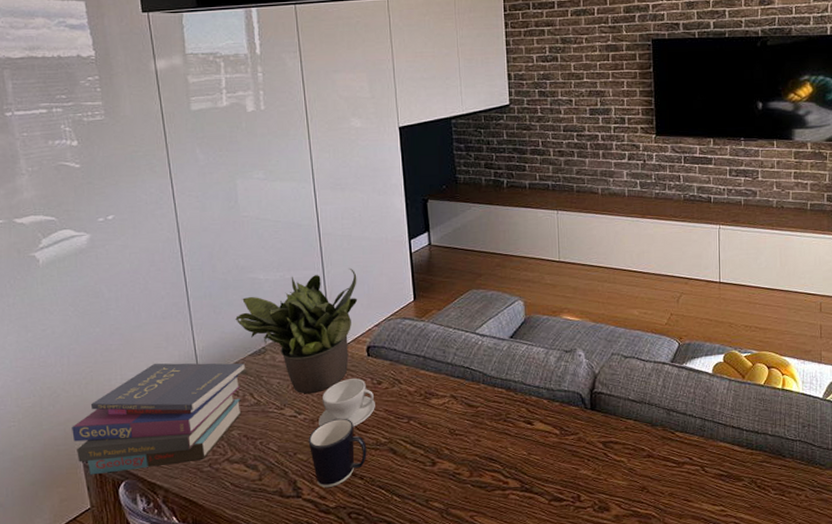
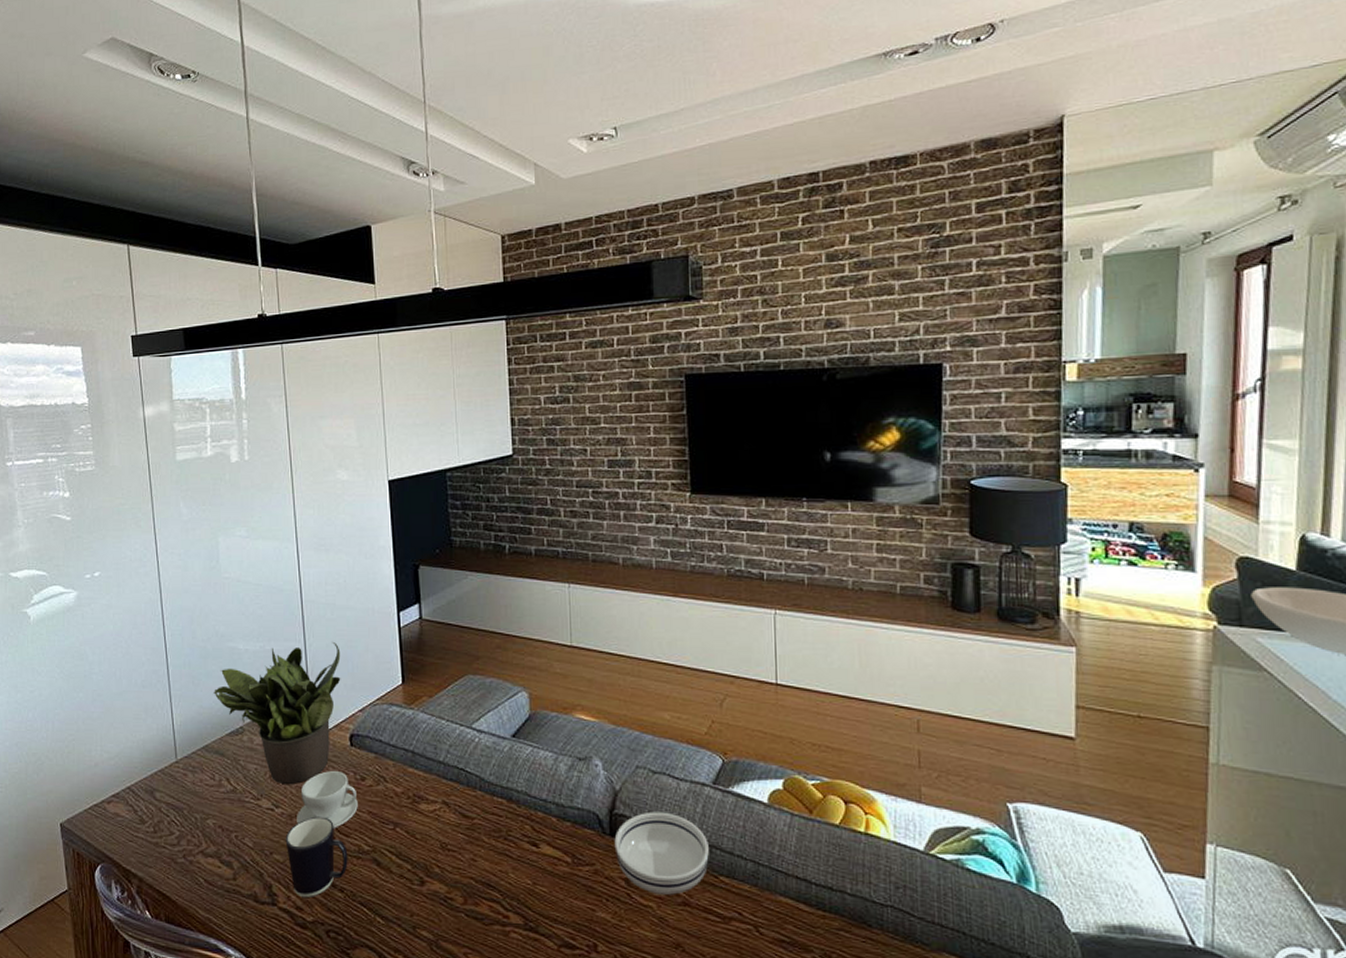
books: present [72,363,245,475] -> none [53,735,222,854]
bowl: none [594,387,668,451] -> present [614,811,709,895]

